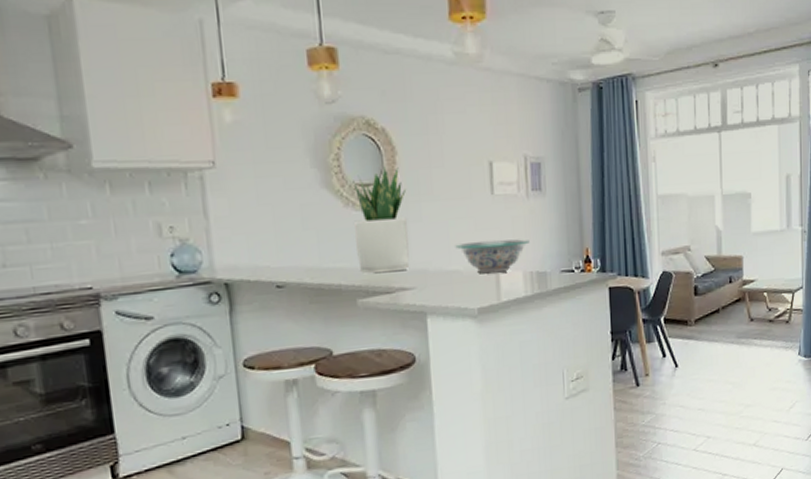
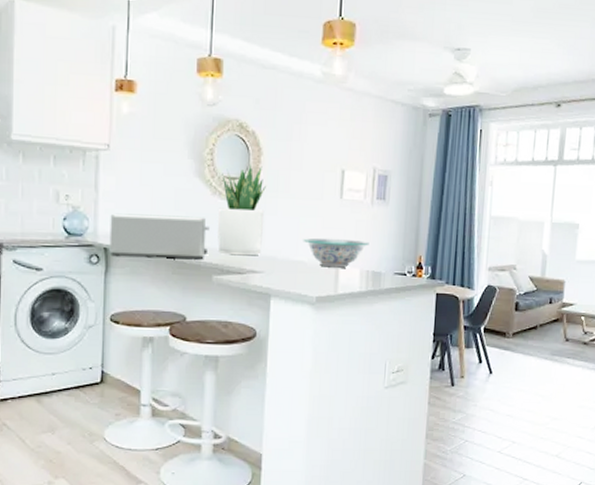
toaster: none [227,233,348,293] -> present [109,213,210,260]

